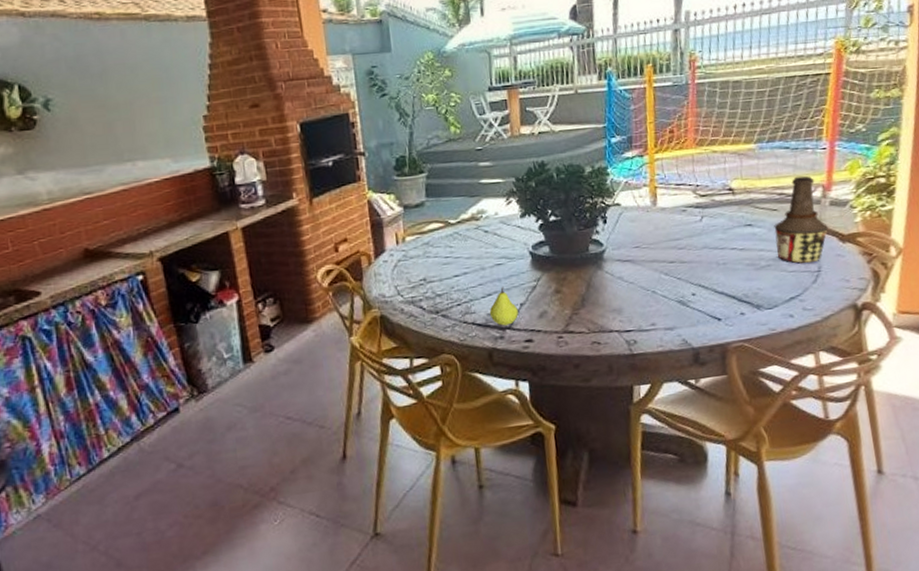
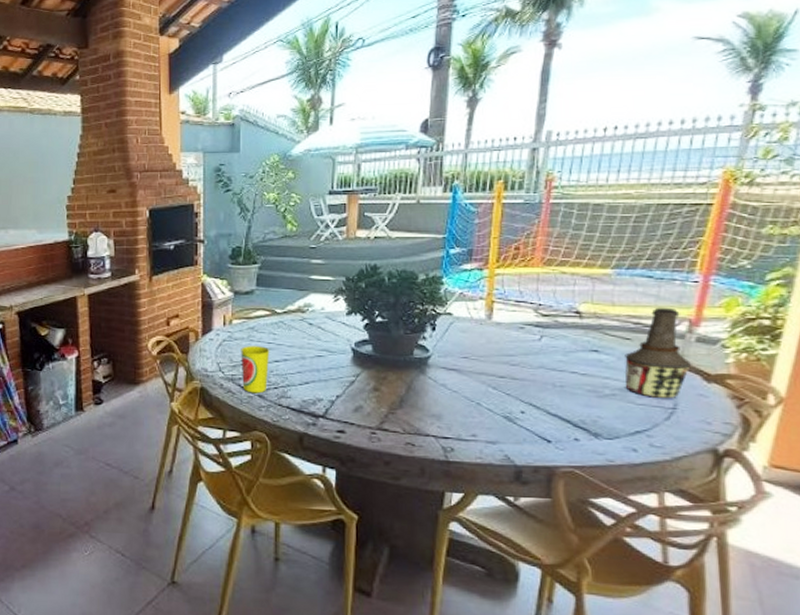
cup: none [418,261,450,314] -> present [241,346,270,394]
fruit: present [490,286,518,326] -> none [306,377,333,414]

